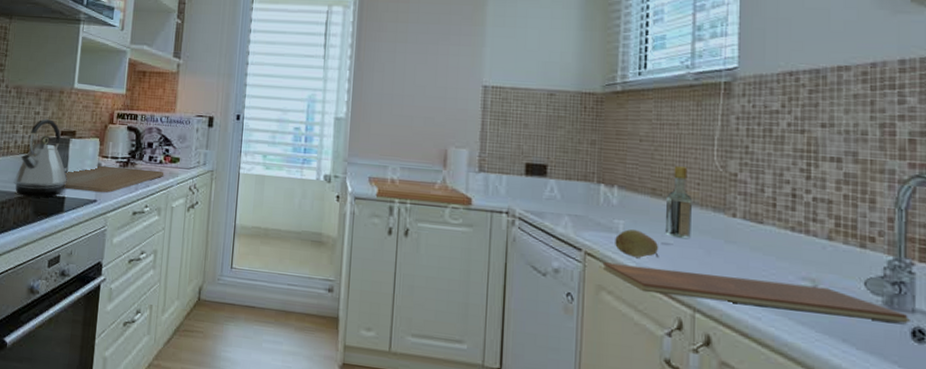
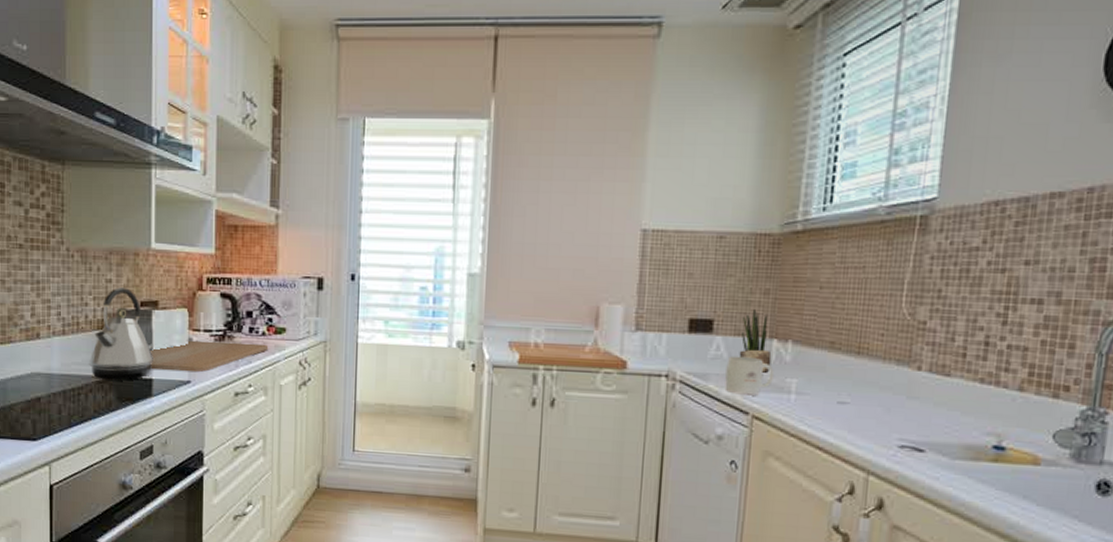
mug: none [559,197,603,234] -> present [724,355,774,396]
potted plant: none [570,157,600,215] -> present [739,310,772,374]
chopping board: present [602,262,910,324] -> none [770,426,1097,476]
fruit: present [615,229,659,259] -> none [786,389,835,421]
bottle: present [664,166,692,240] -> none [841,315,874,397]

